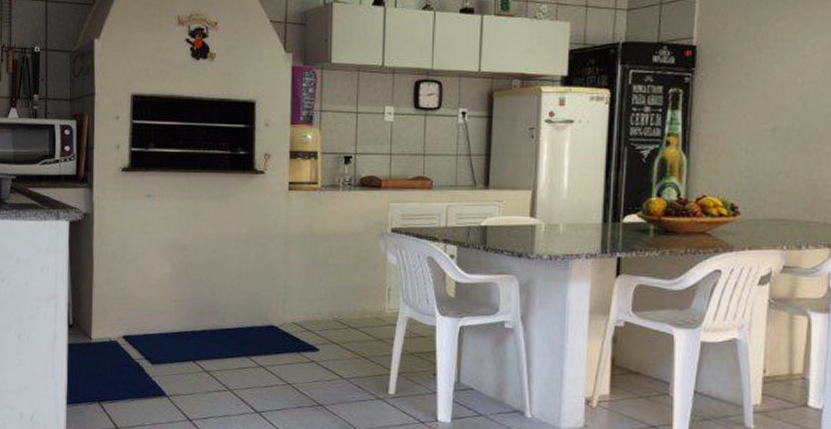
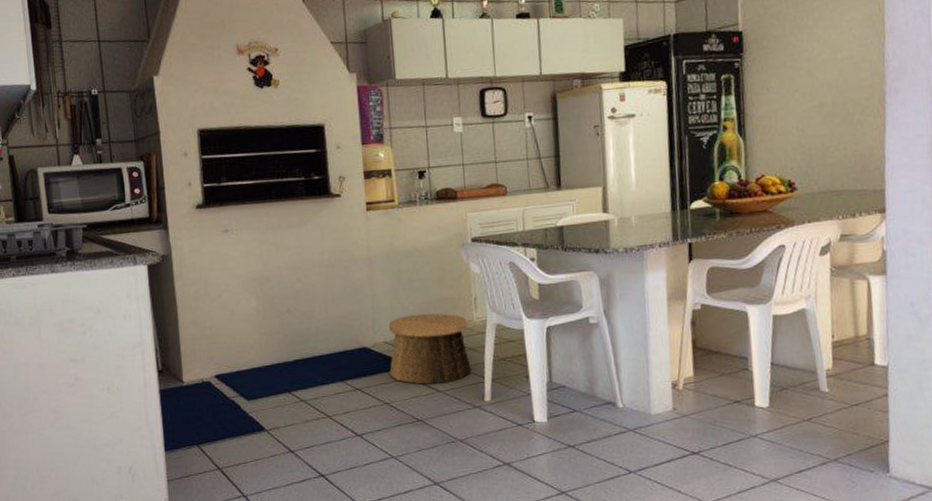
basket: none [295,298,379,371] -> present [388,313,472,385]

